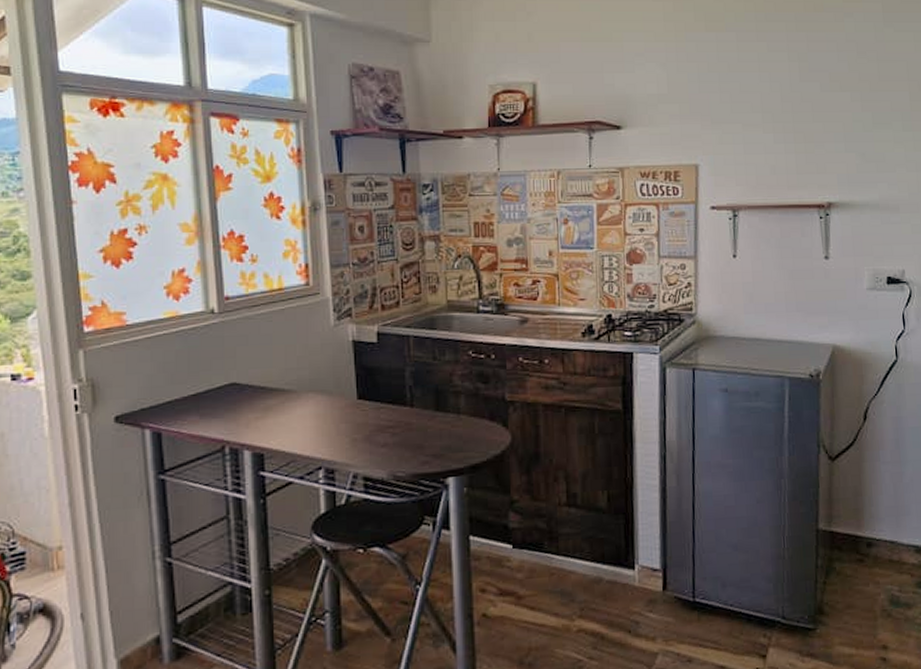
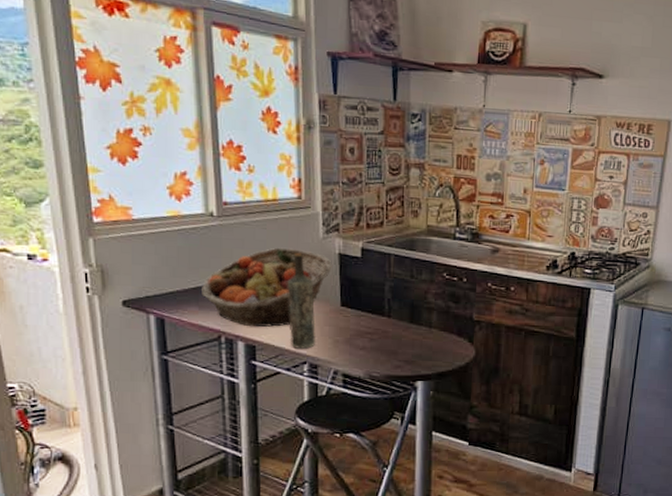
fruit basket: none [201,340,346,433] -> present [200,247,332,328]
bottle: none [297,344,330,453] -> present [287,252,315,349]

